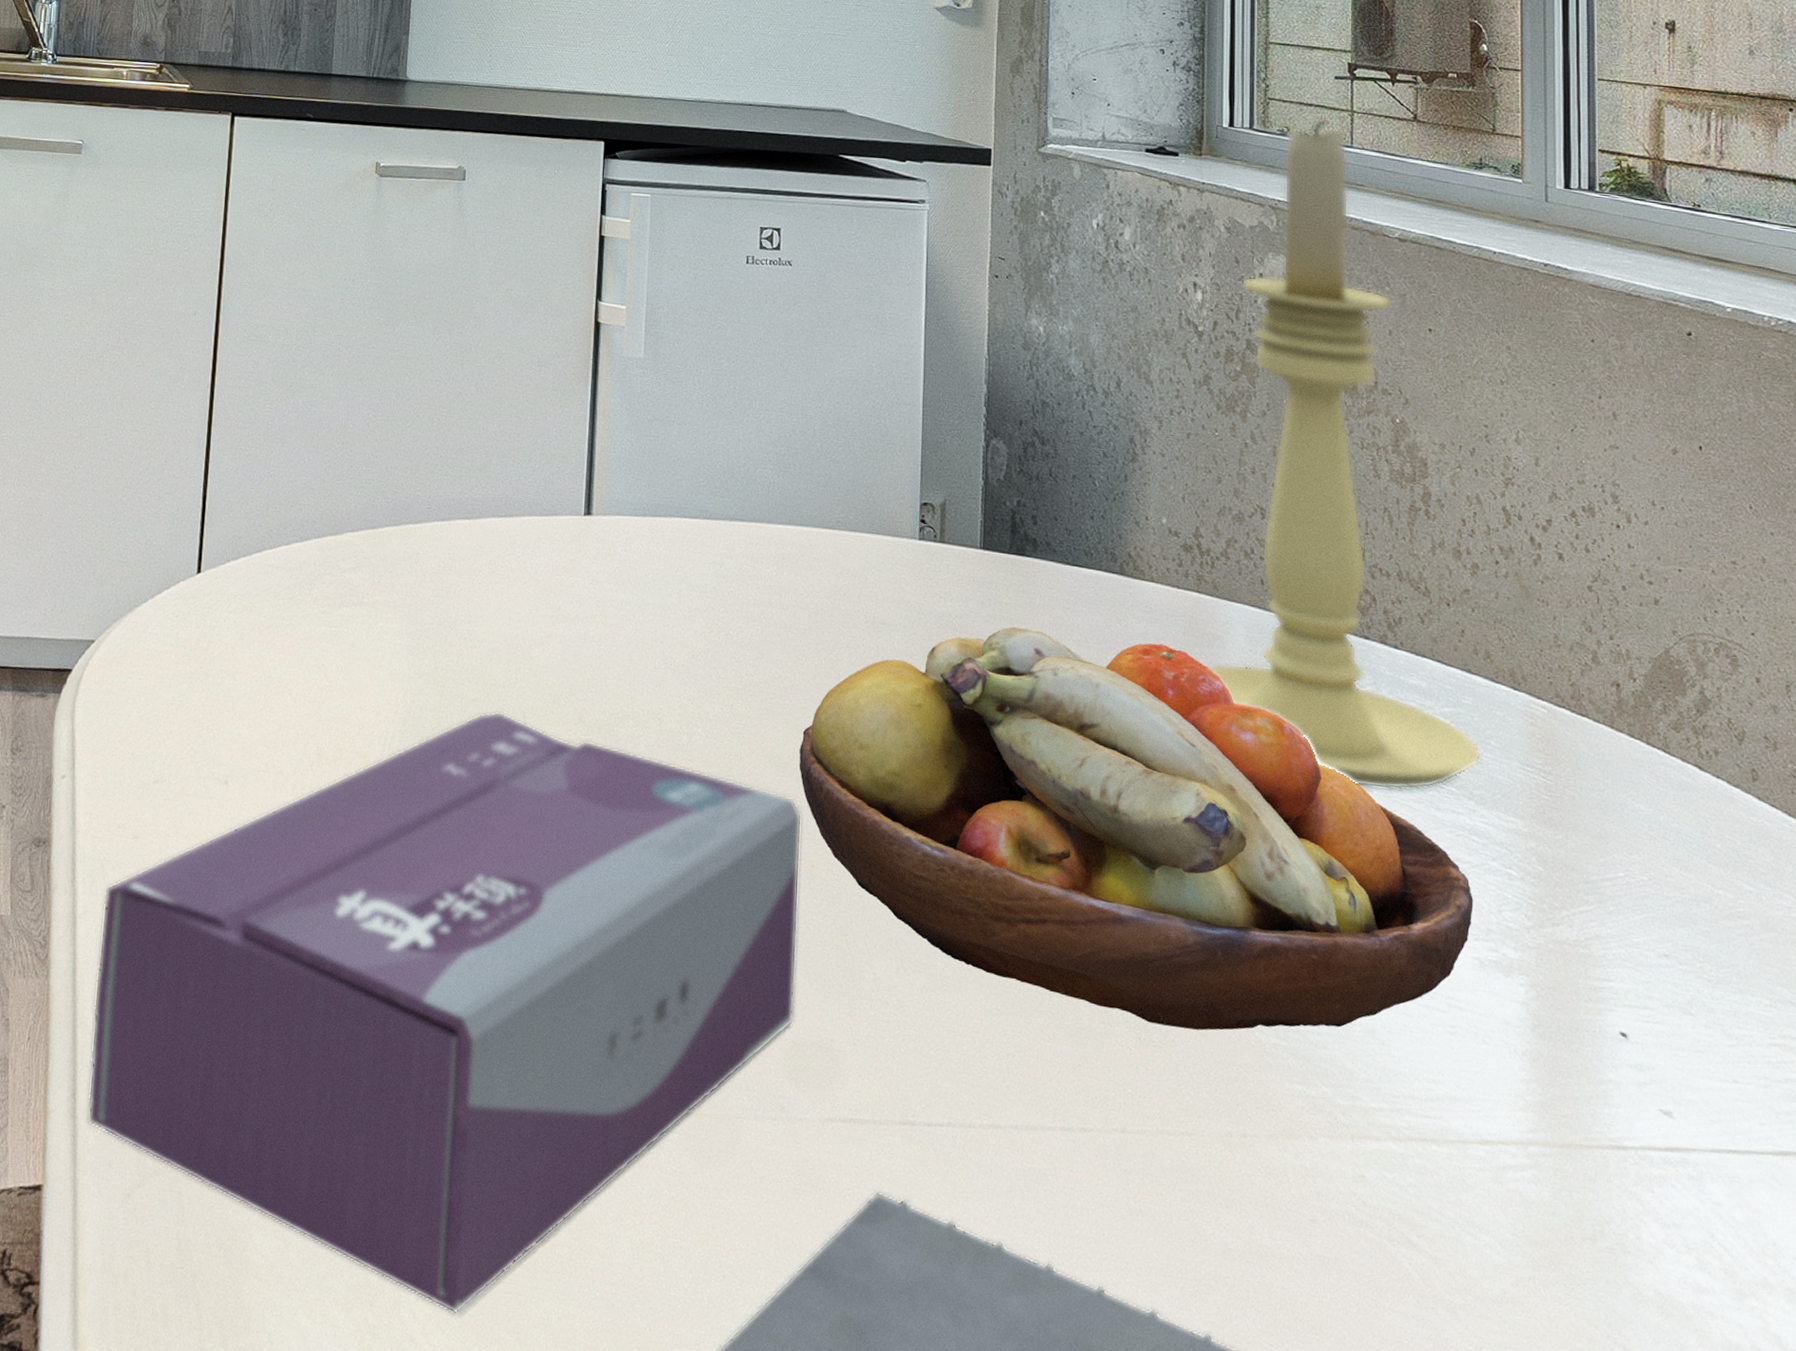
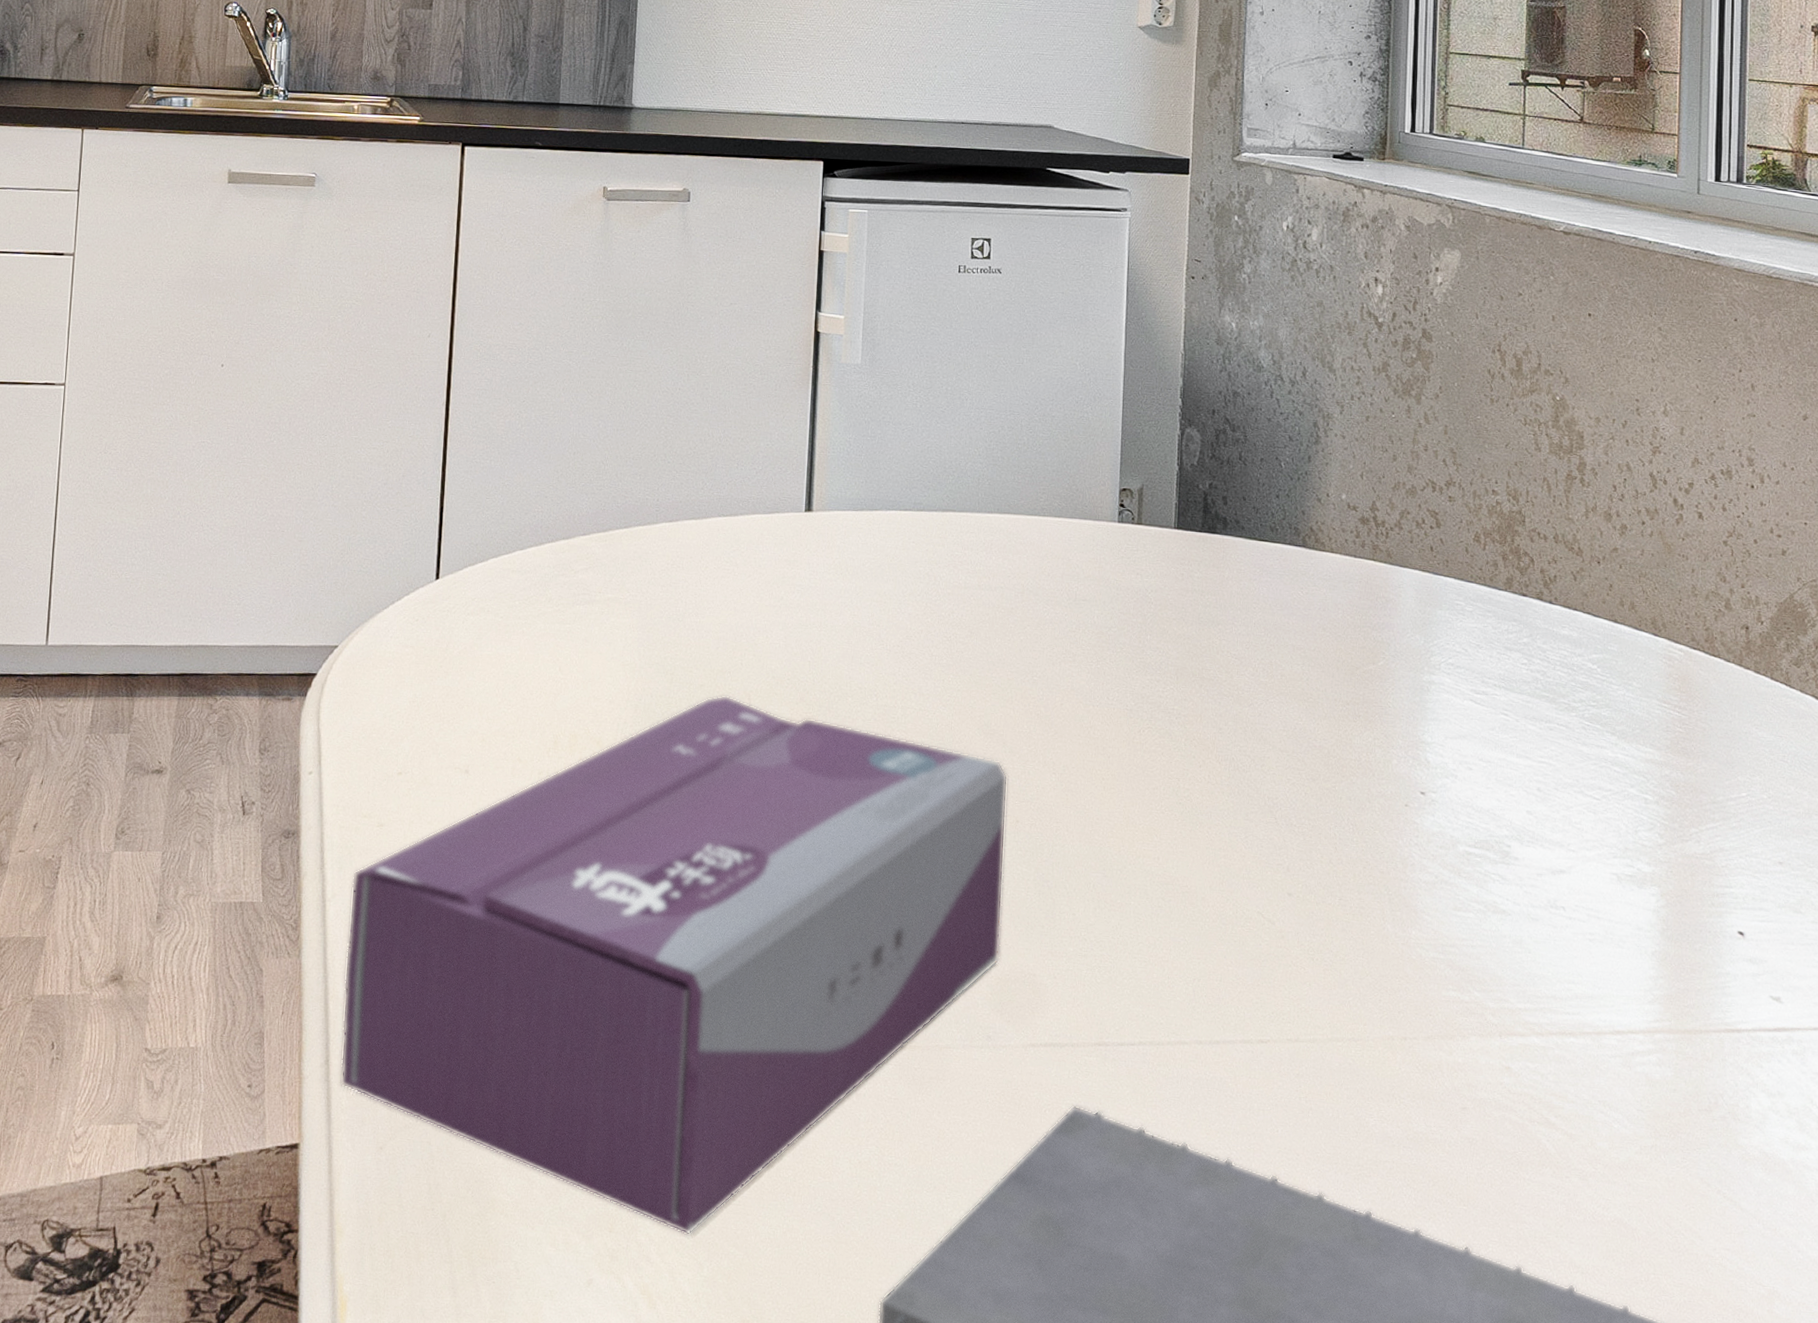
fruit bowl: present [799,627,1474,1031] -> none [1005,599,1613,949]
candle holder: present [1205,118,1482,790] -> none [1379,122,1625,730]

